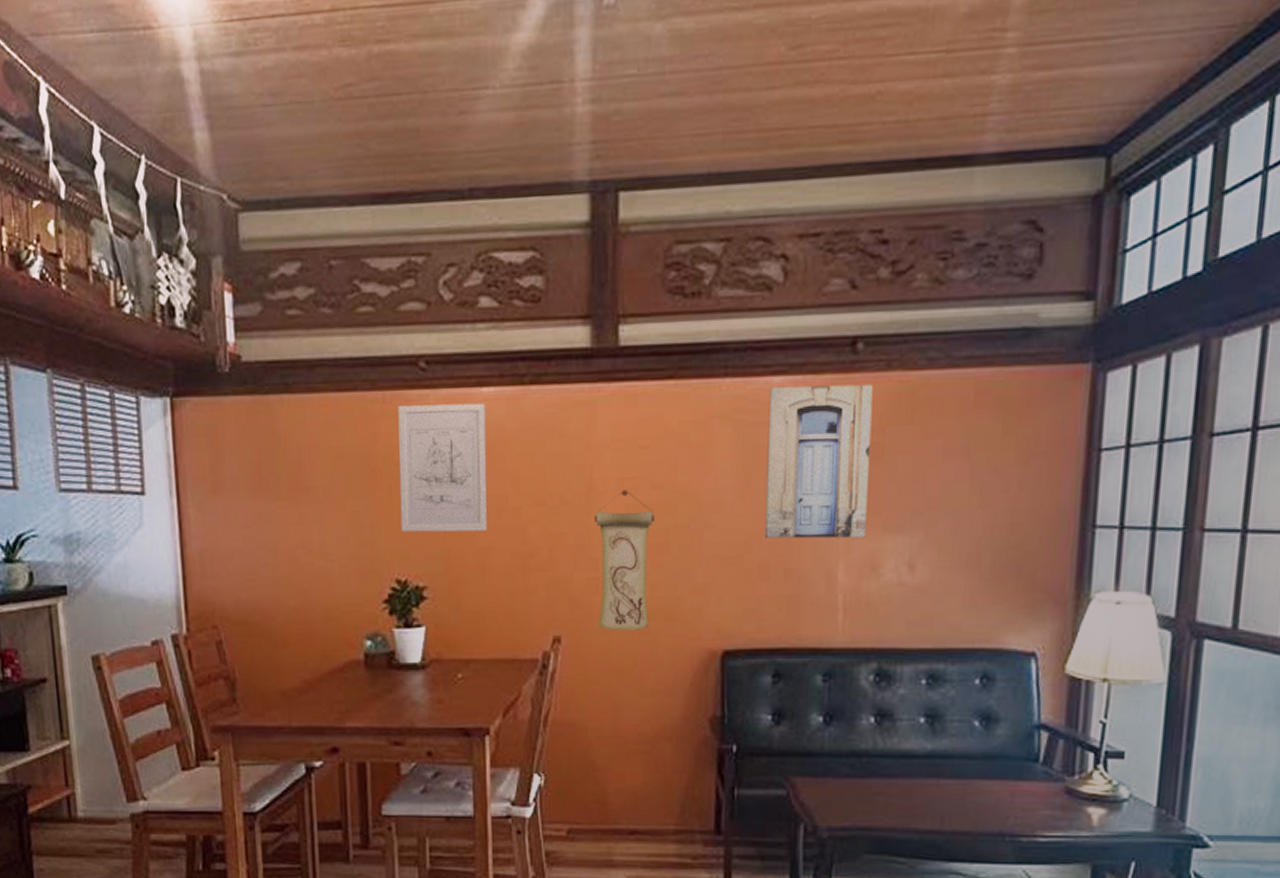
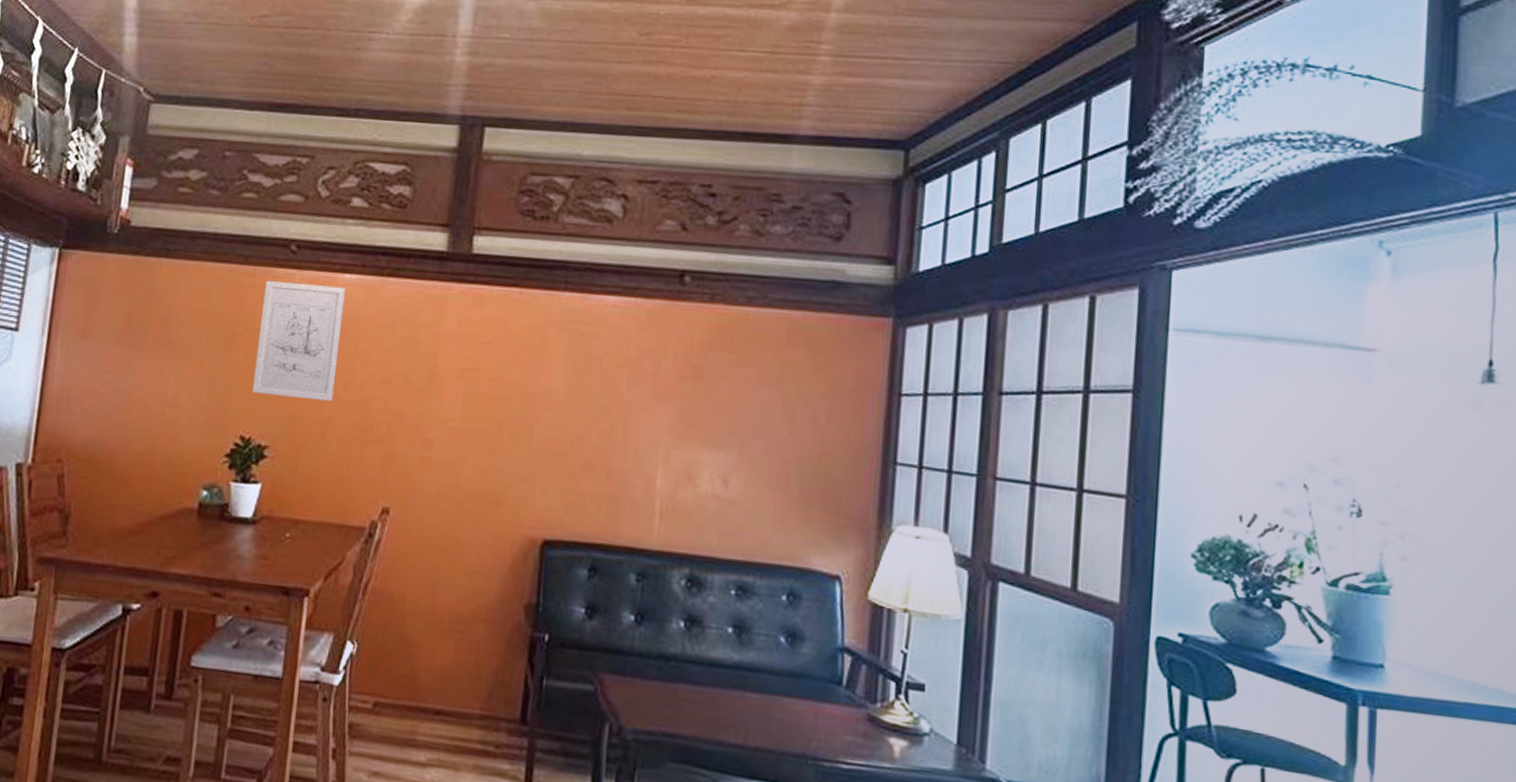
wall scroll: present [595,490,655,631] -> none [427,379,490,511]
wall art: present [764,384,873,539] -> none [590,305,697,448]

